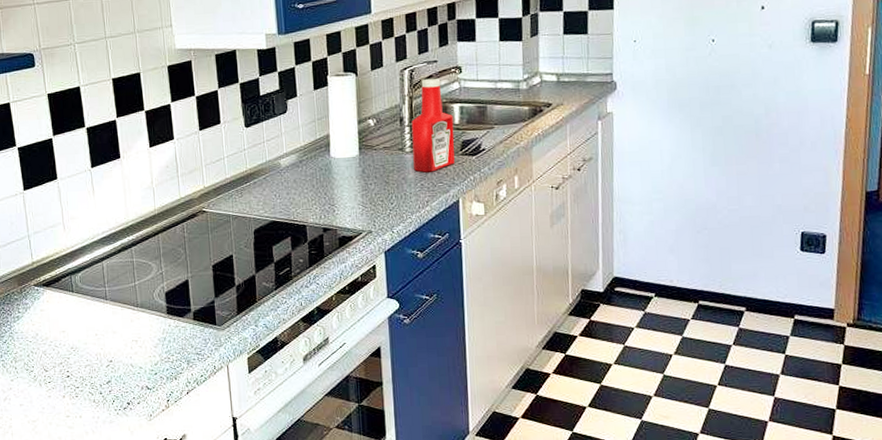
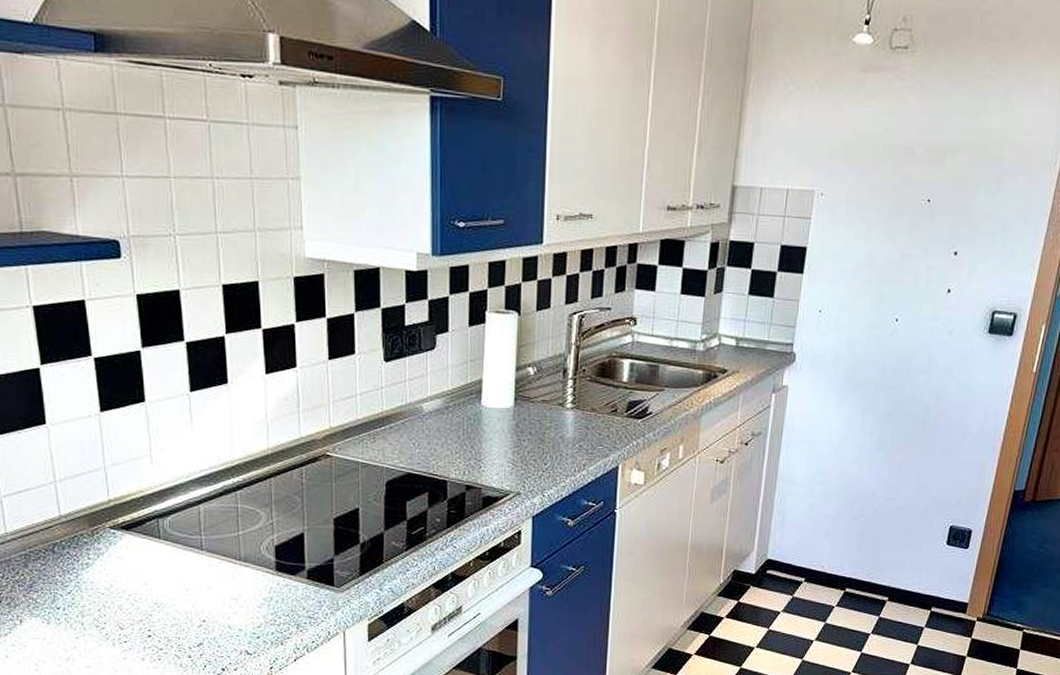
ketchup bottle: present [411,78,455,173] -> none [573,327,622,433]

